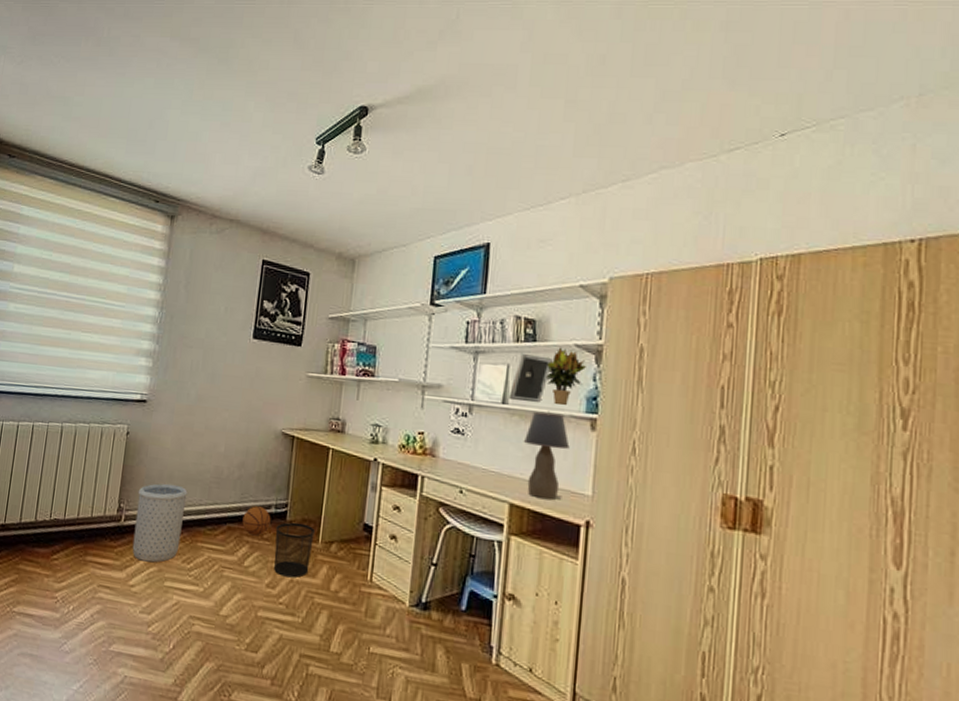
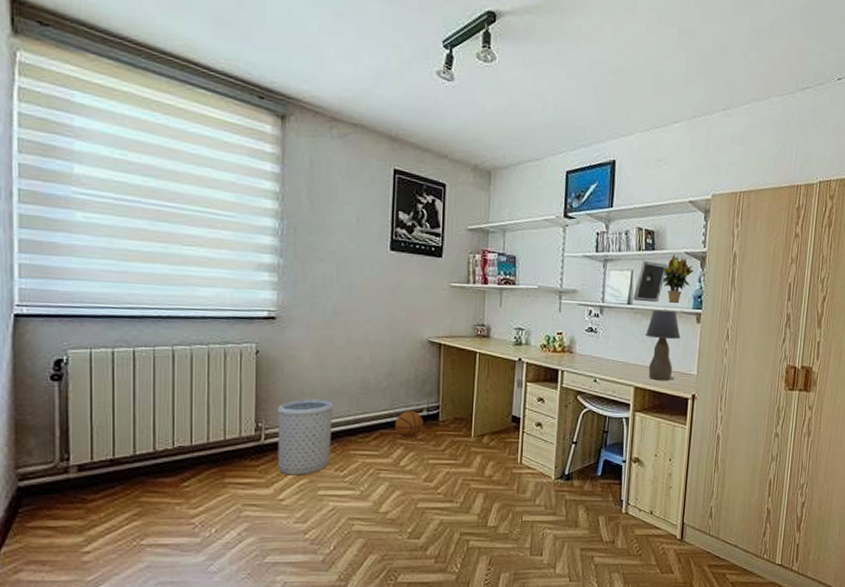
waste bin: present [274,522,315,578] -> none [429,421,467,470]

